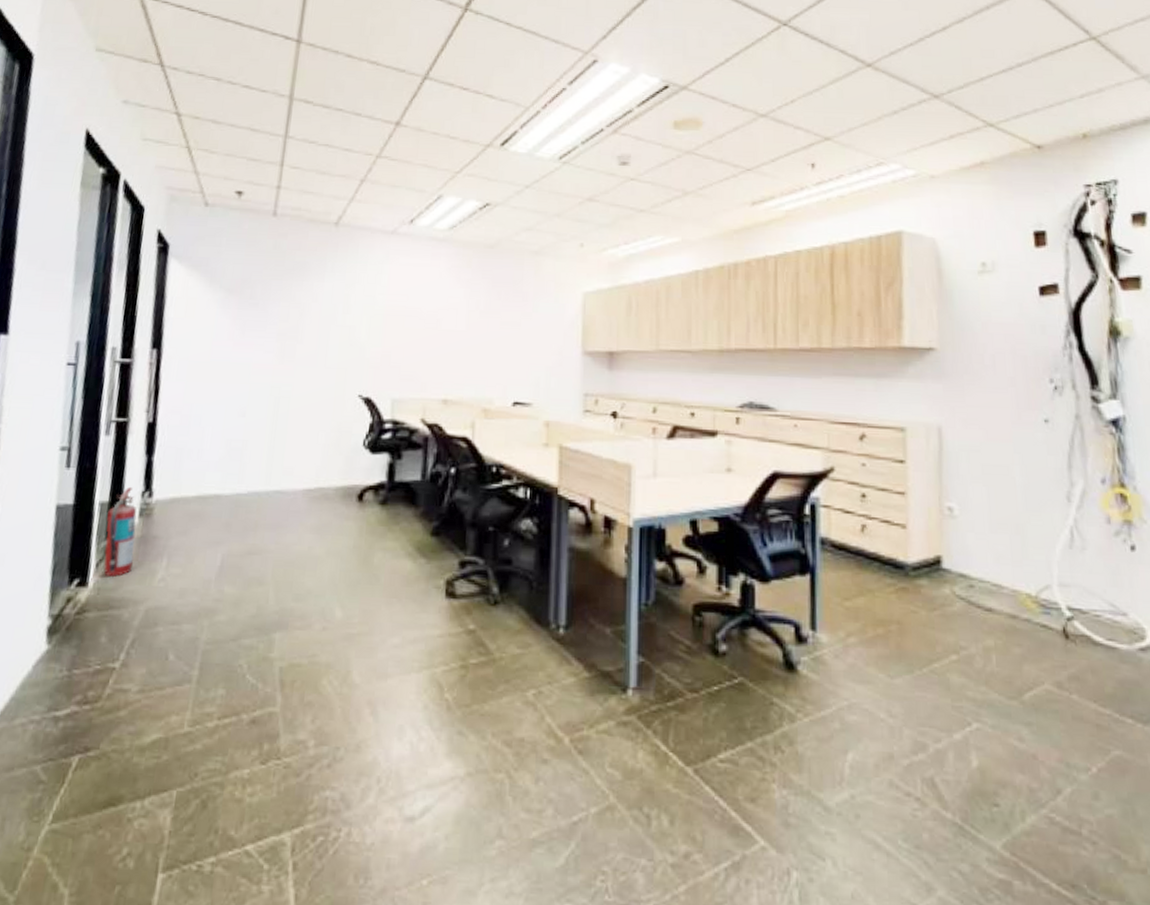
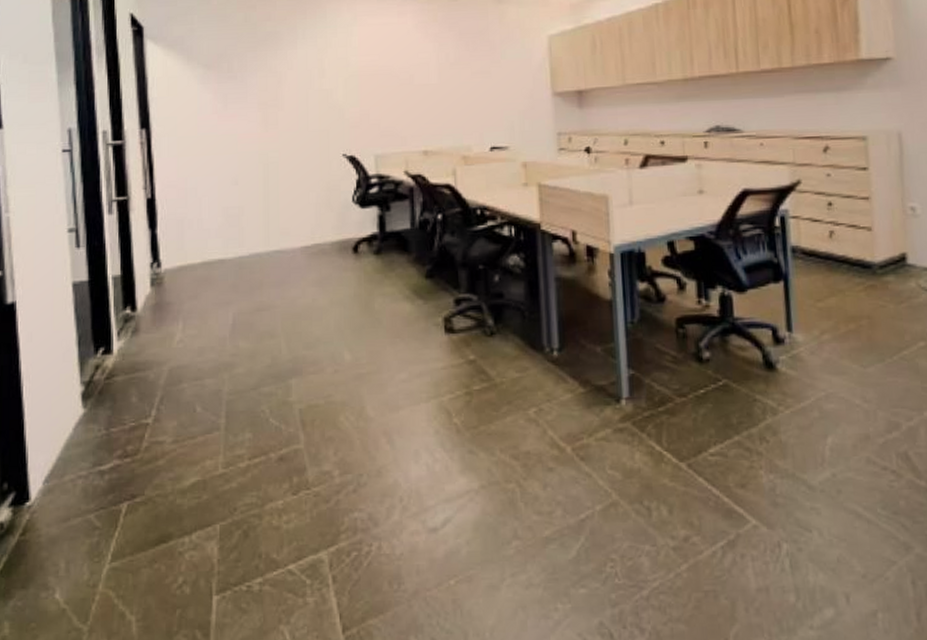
fire extinguisher: present [103,486,137,577] -> none [121,259,151,343]

